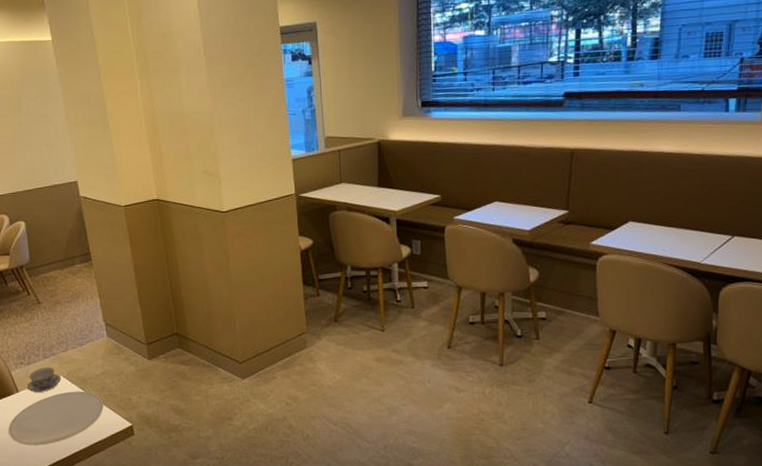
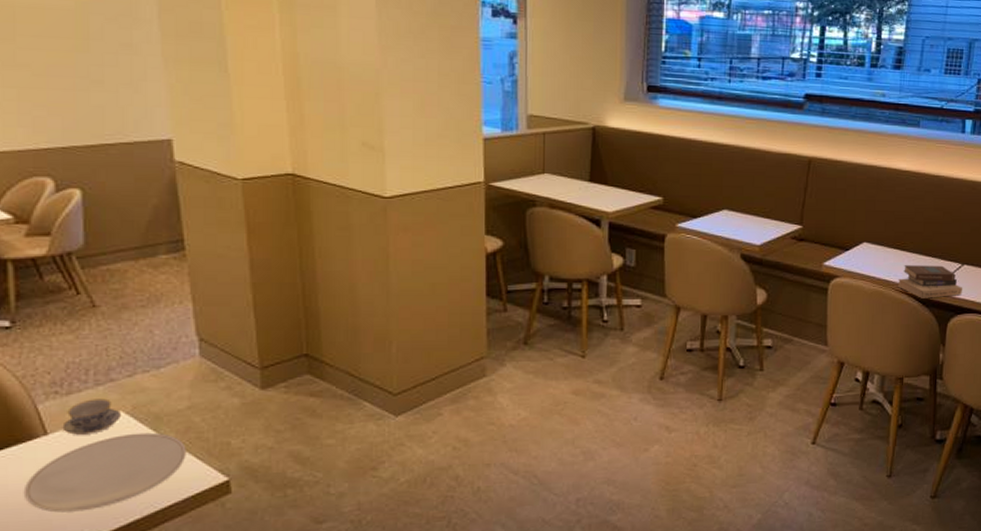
books: none [665,238,735,270] -> present [897,265,963,299]

